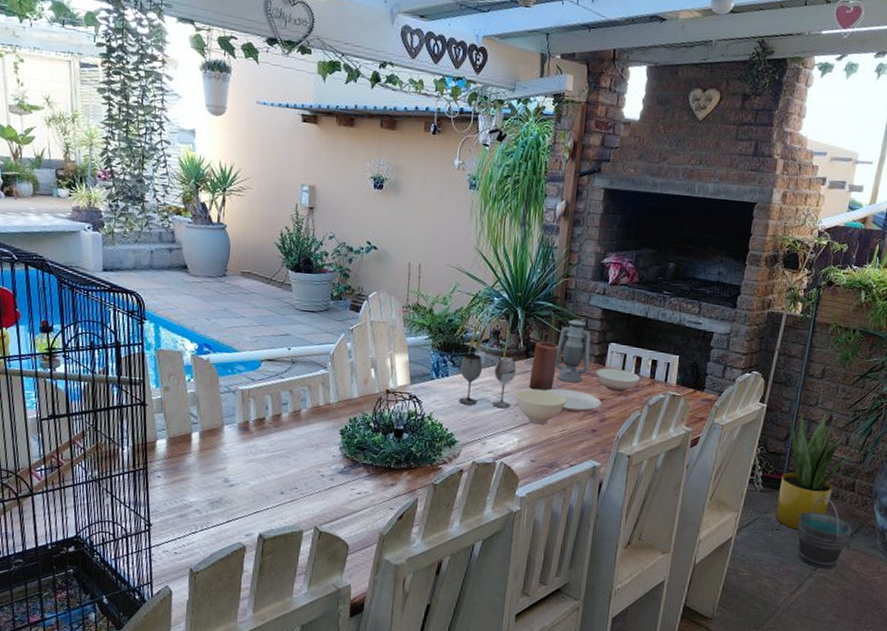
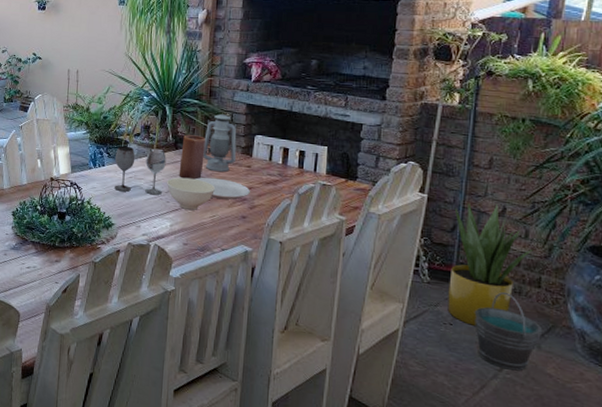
bowl: present [595,368,641,393] -> none [243,158,289,182]

